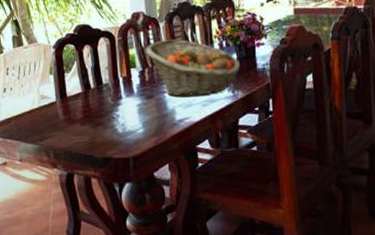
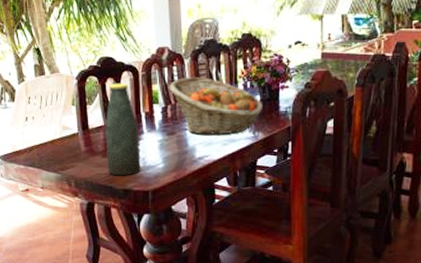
bottle: none [83,49,121,144] -> present [105,83,141,176]

